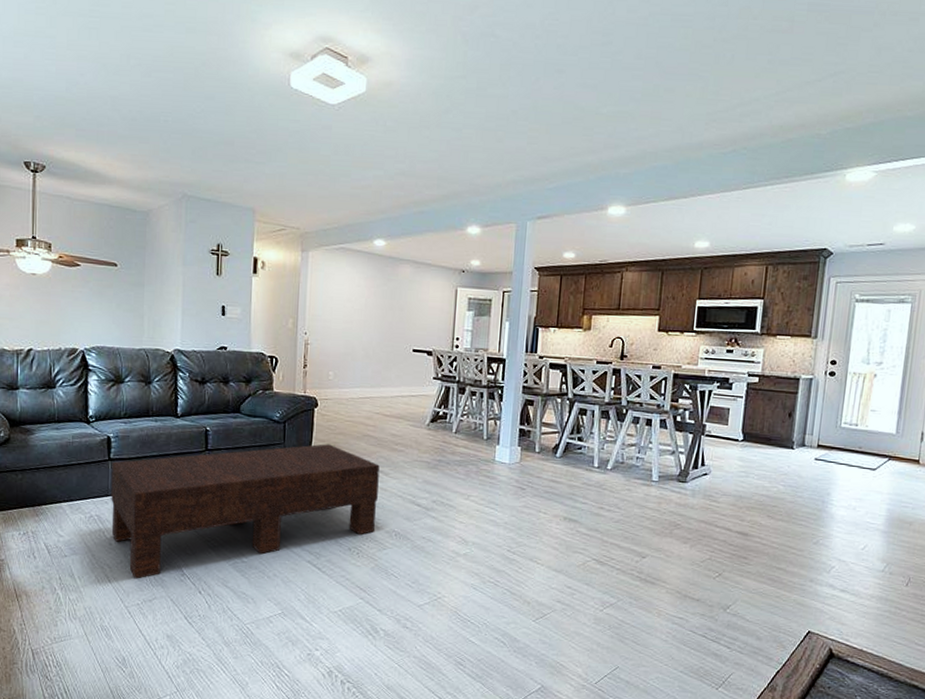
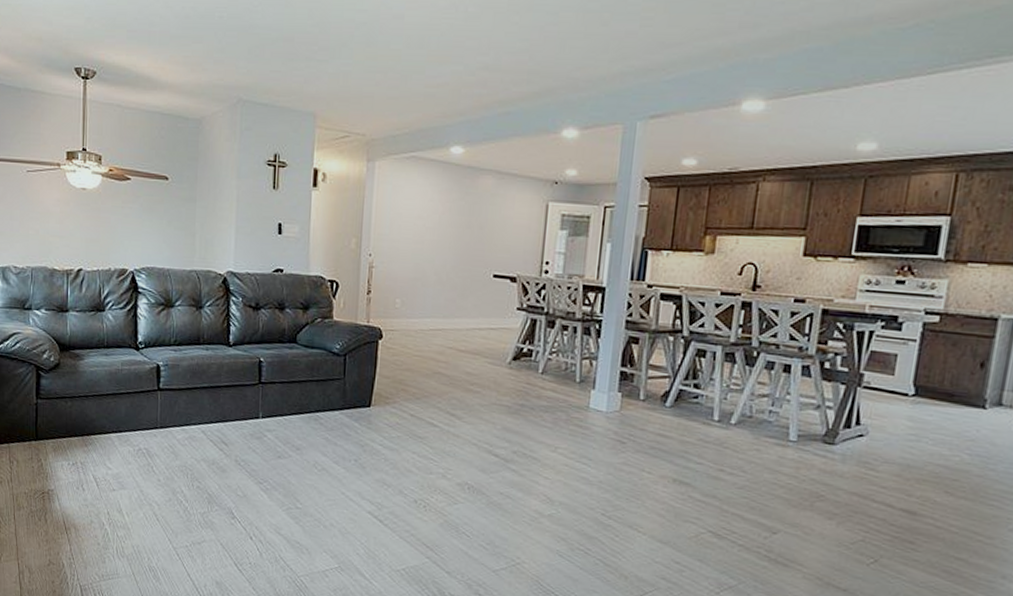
coffee table: present [111,444,380,579] -> none [160,381,452,519]

